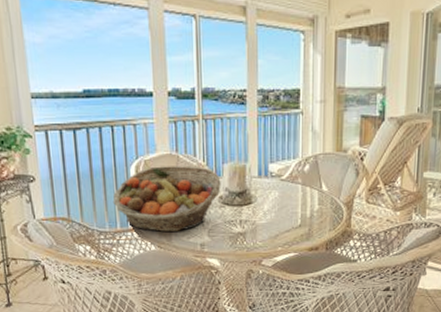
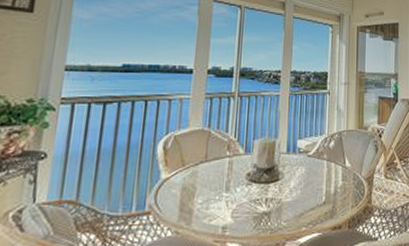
fruit basket: present [112,166,221,232] -> none [132,141,250,214]

